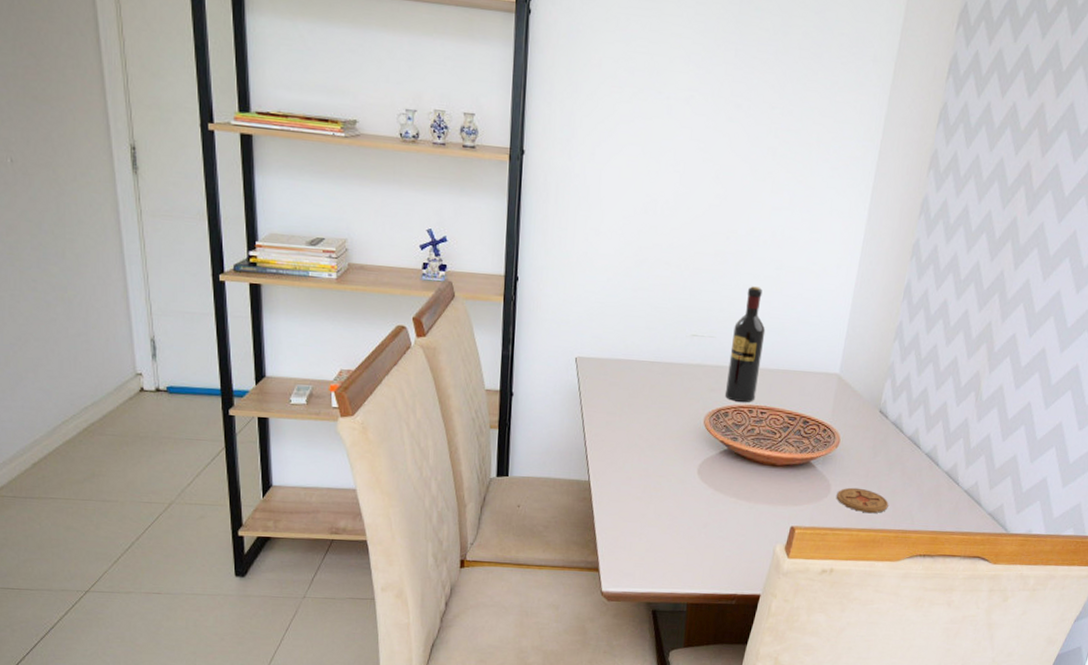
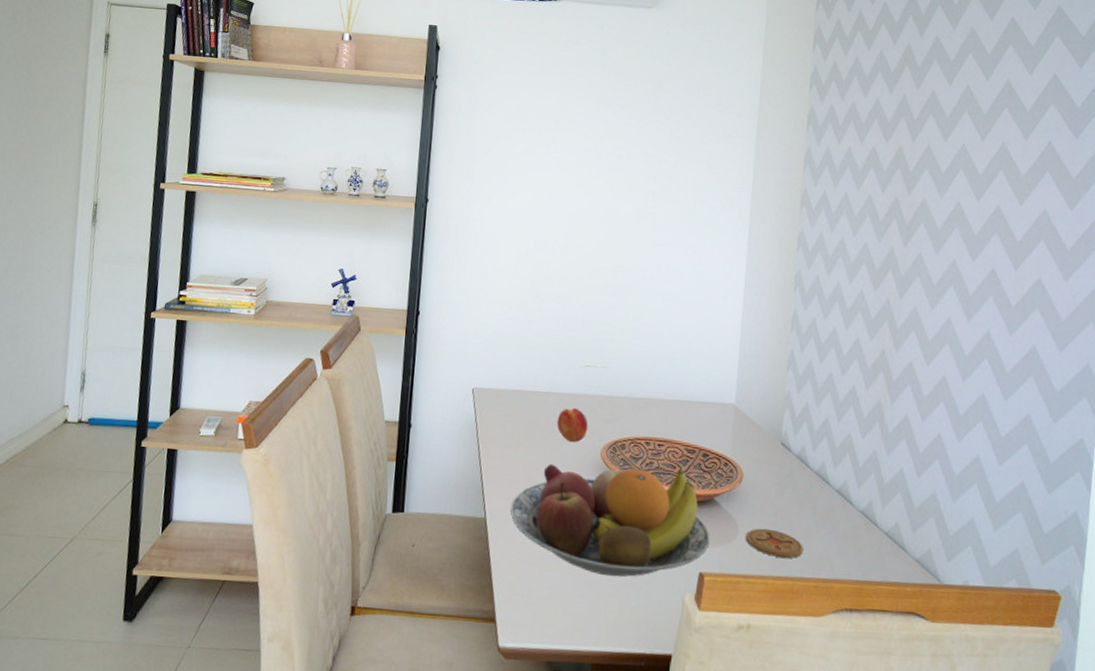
fruit bowl: none [613,430,804,531] -> present [510,463,710,577]
peach: none [661,377,693,411] -> present [556,408,588,443]
wine bottle: present [724,286,766,402] -> none [620,317,658,434]

